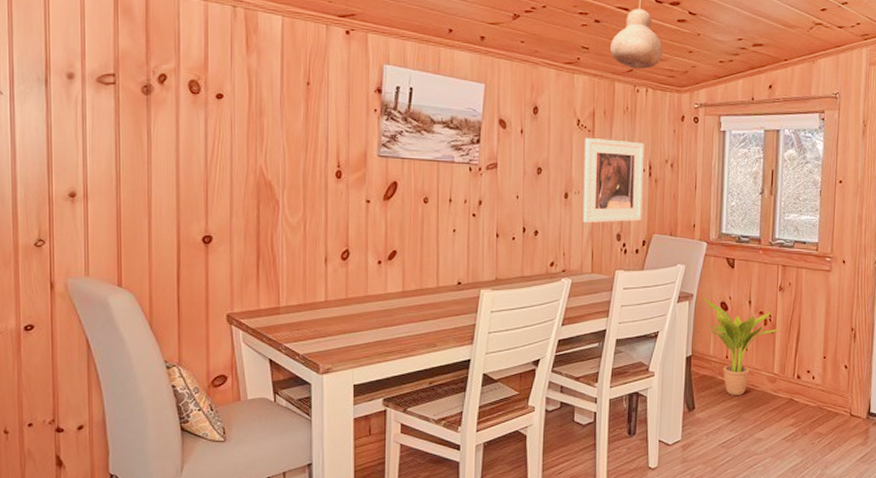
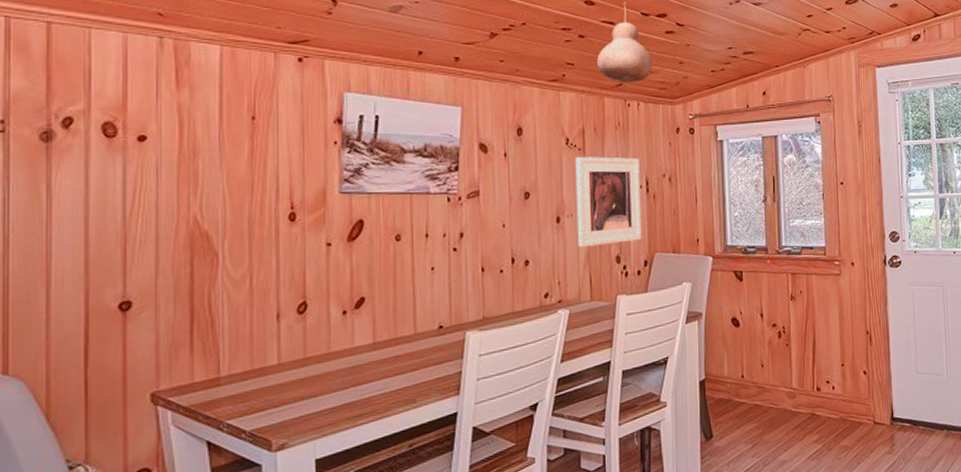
potted plant: present [702,296,781,395] -> none [712,314,796,417]

